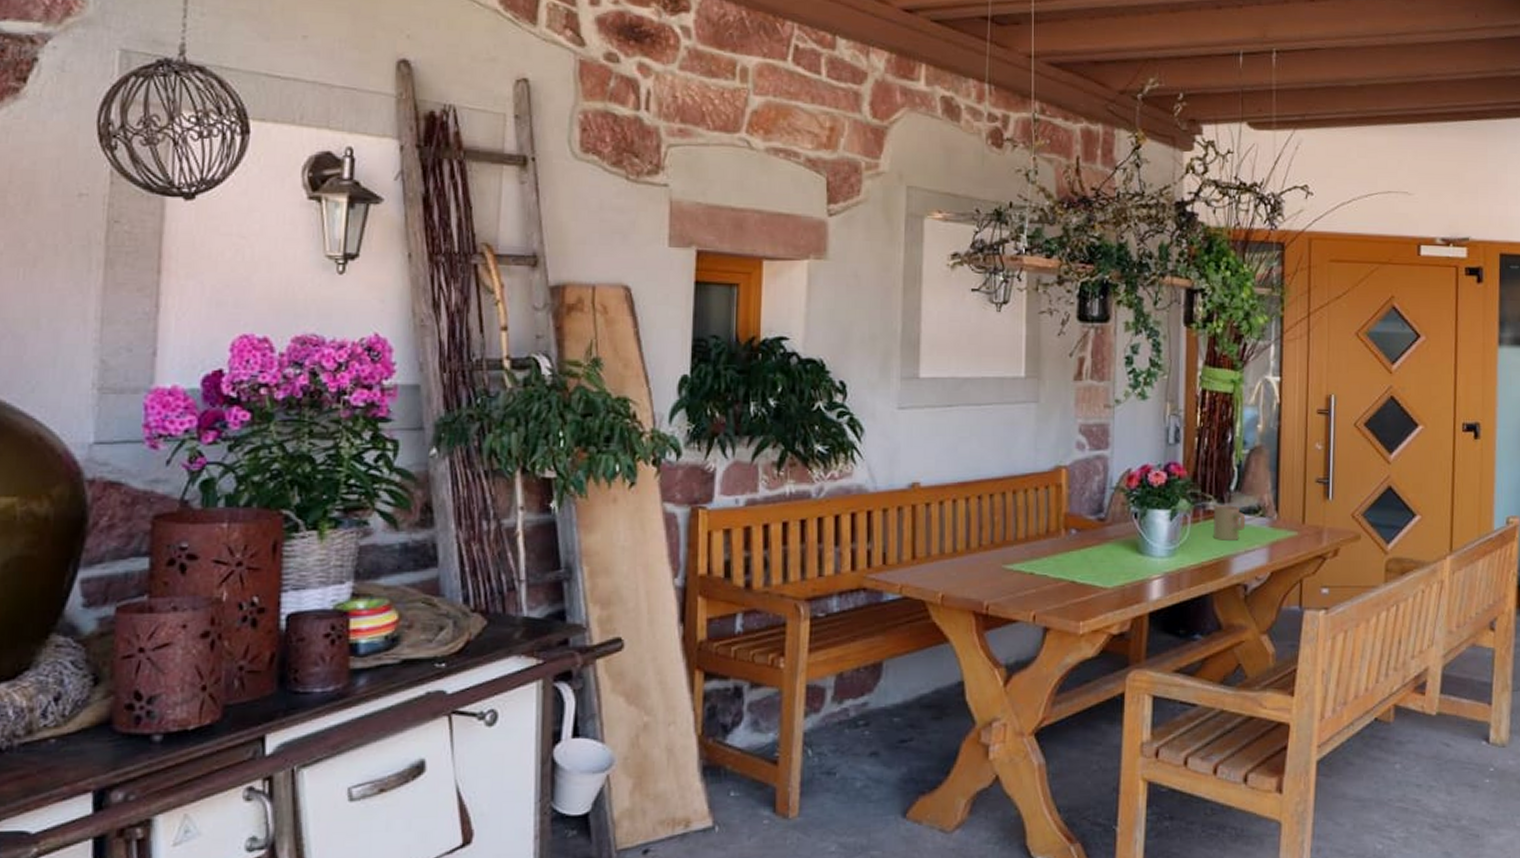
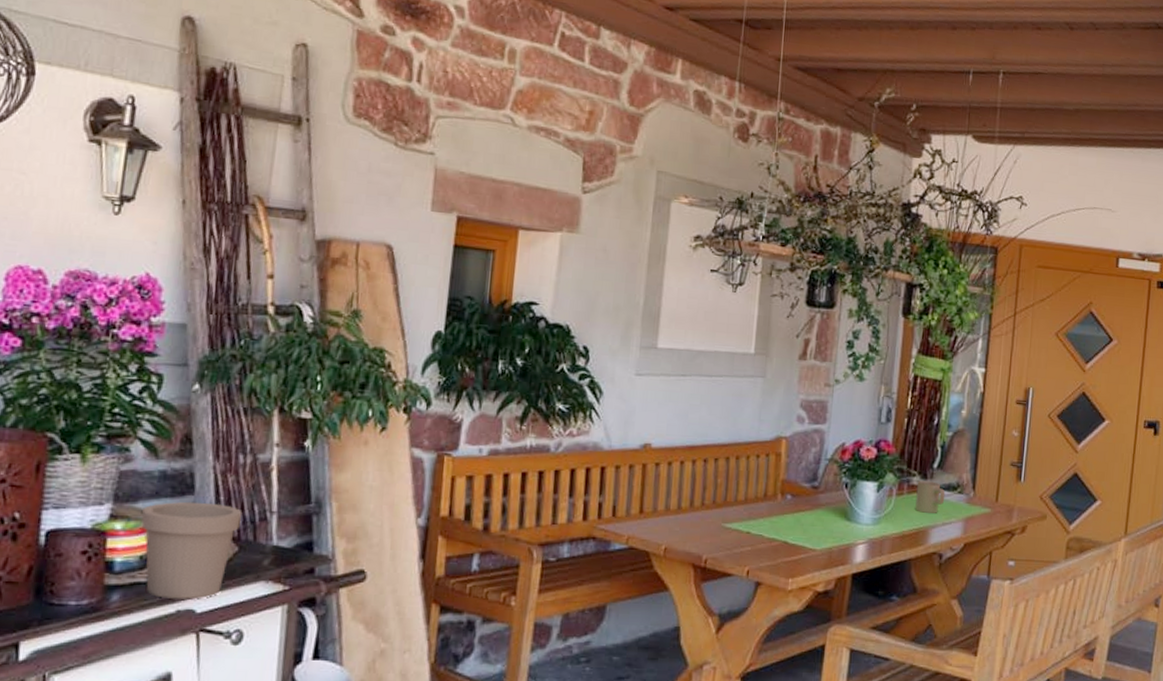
flower pot: none [384,574,489,680] -> present [141,501,243,600]

